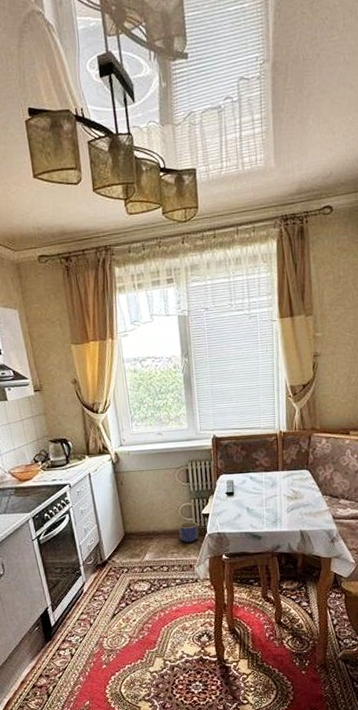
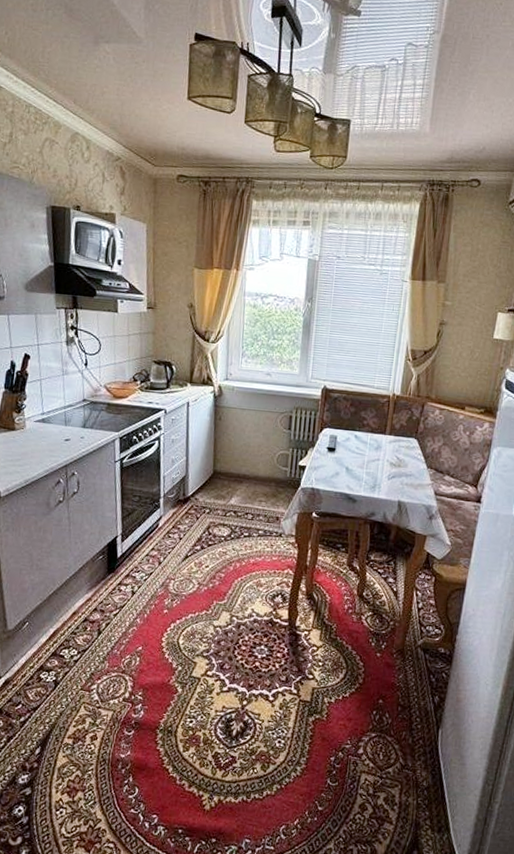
planter: present [179,521,199,543] -> none [271,470,292,494]

